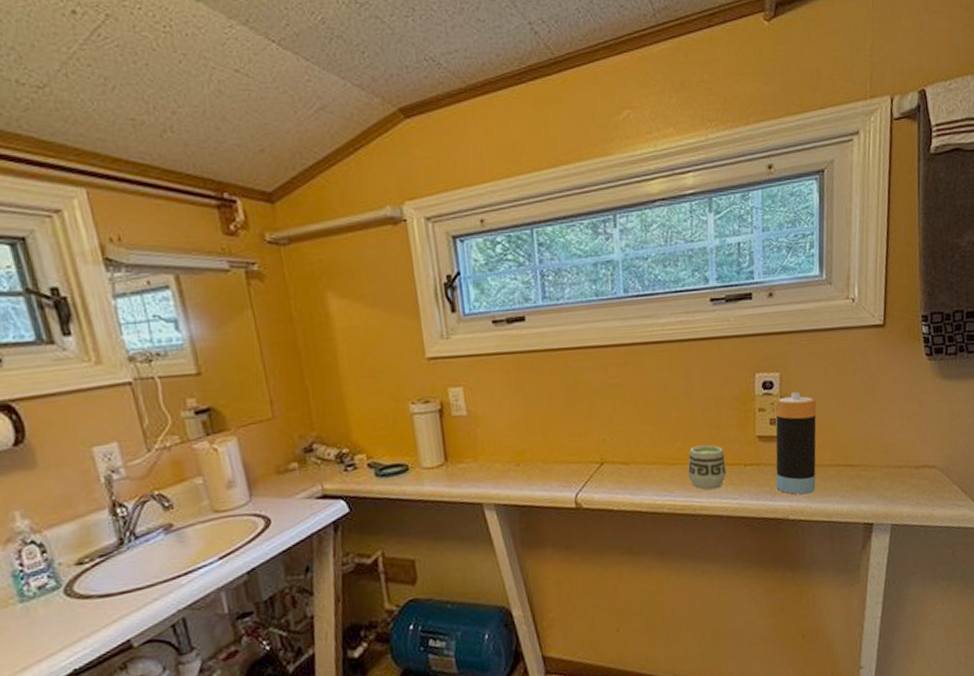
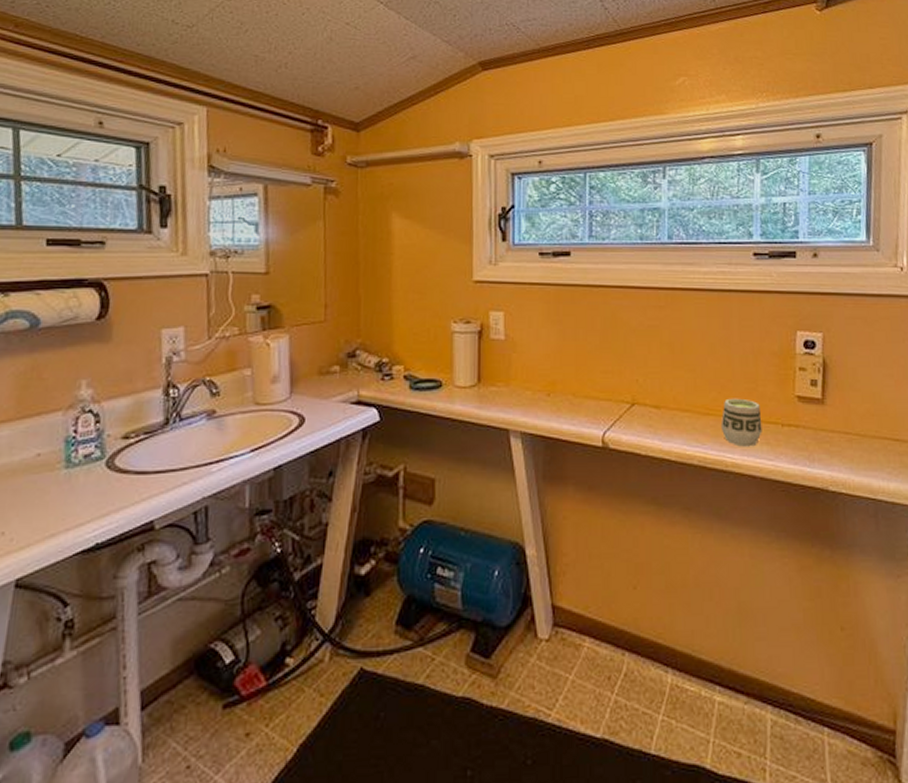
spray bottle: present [775,392,817,495] -> none [815,355,862,465]

